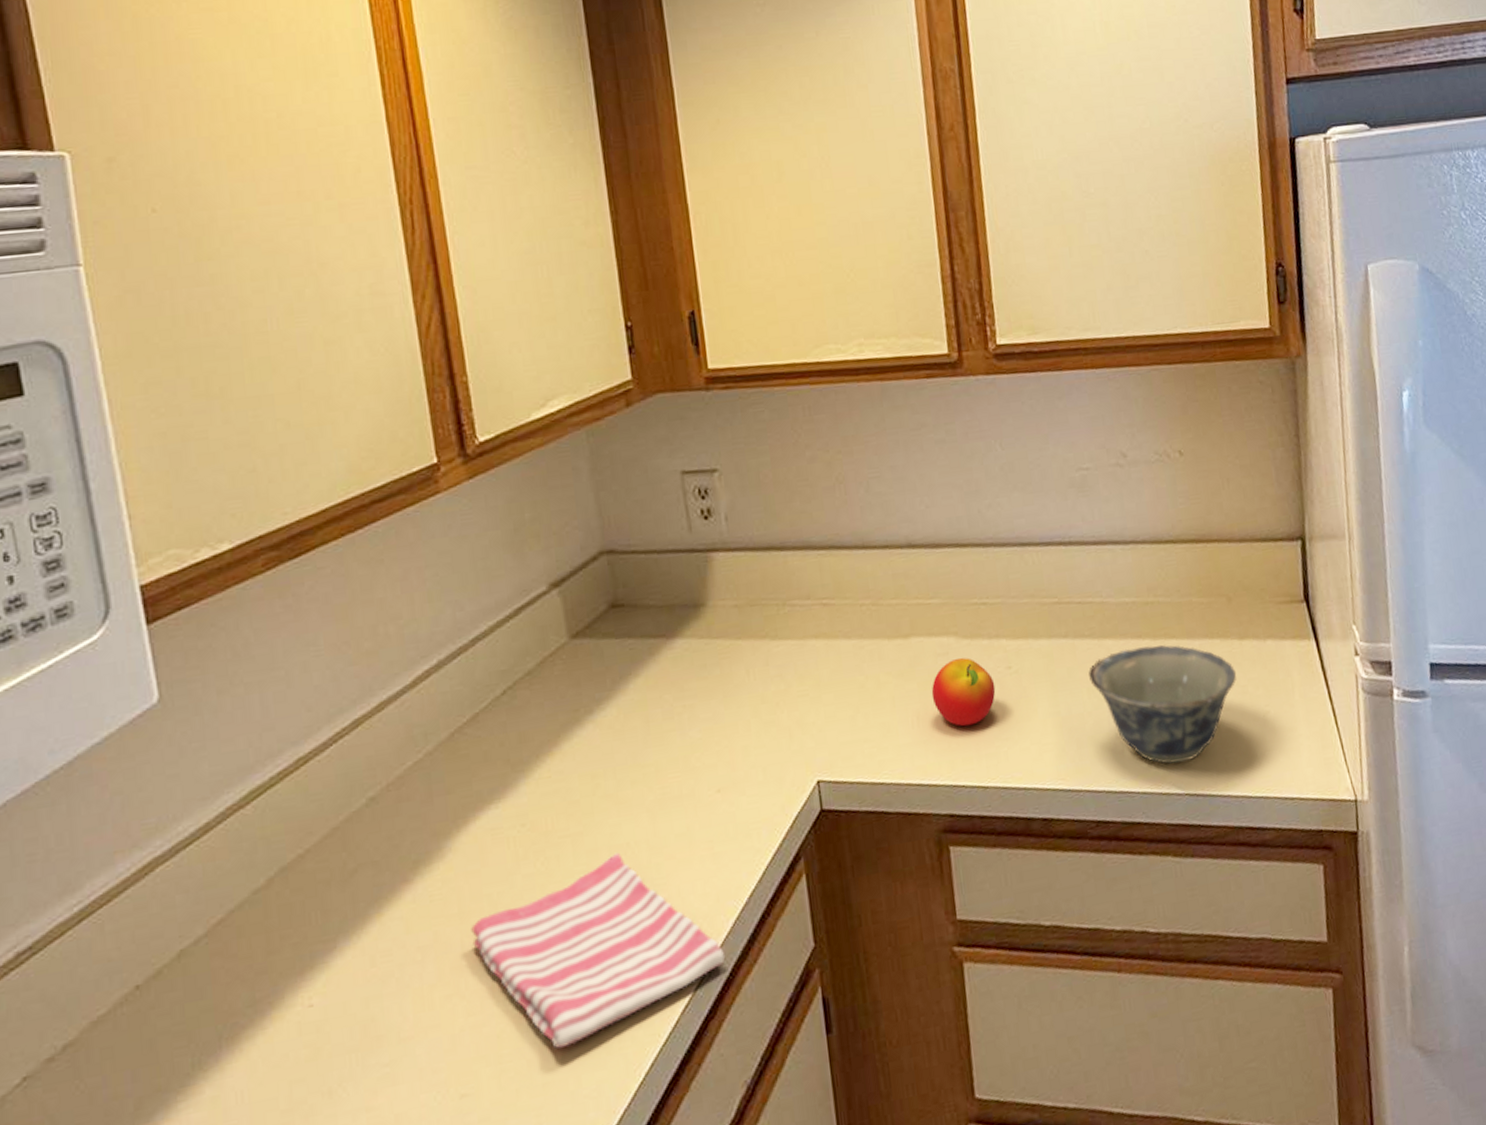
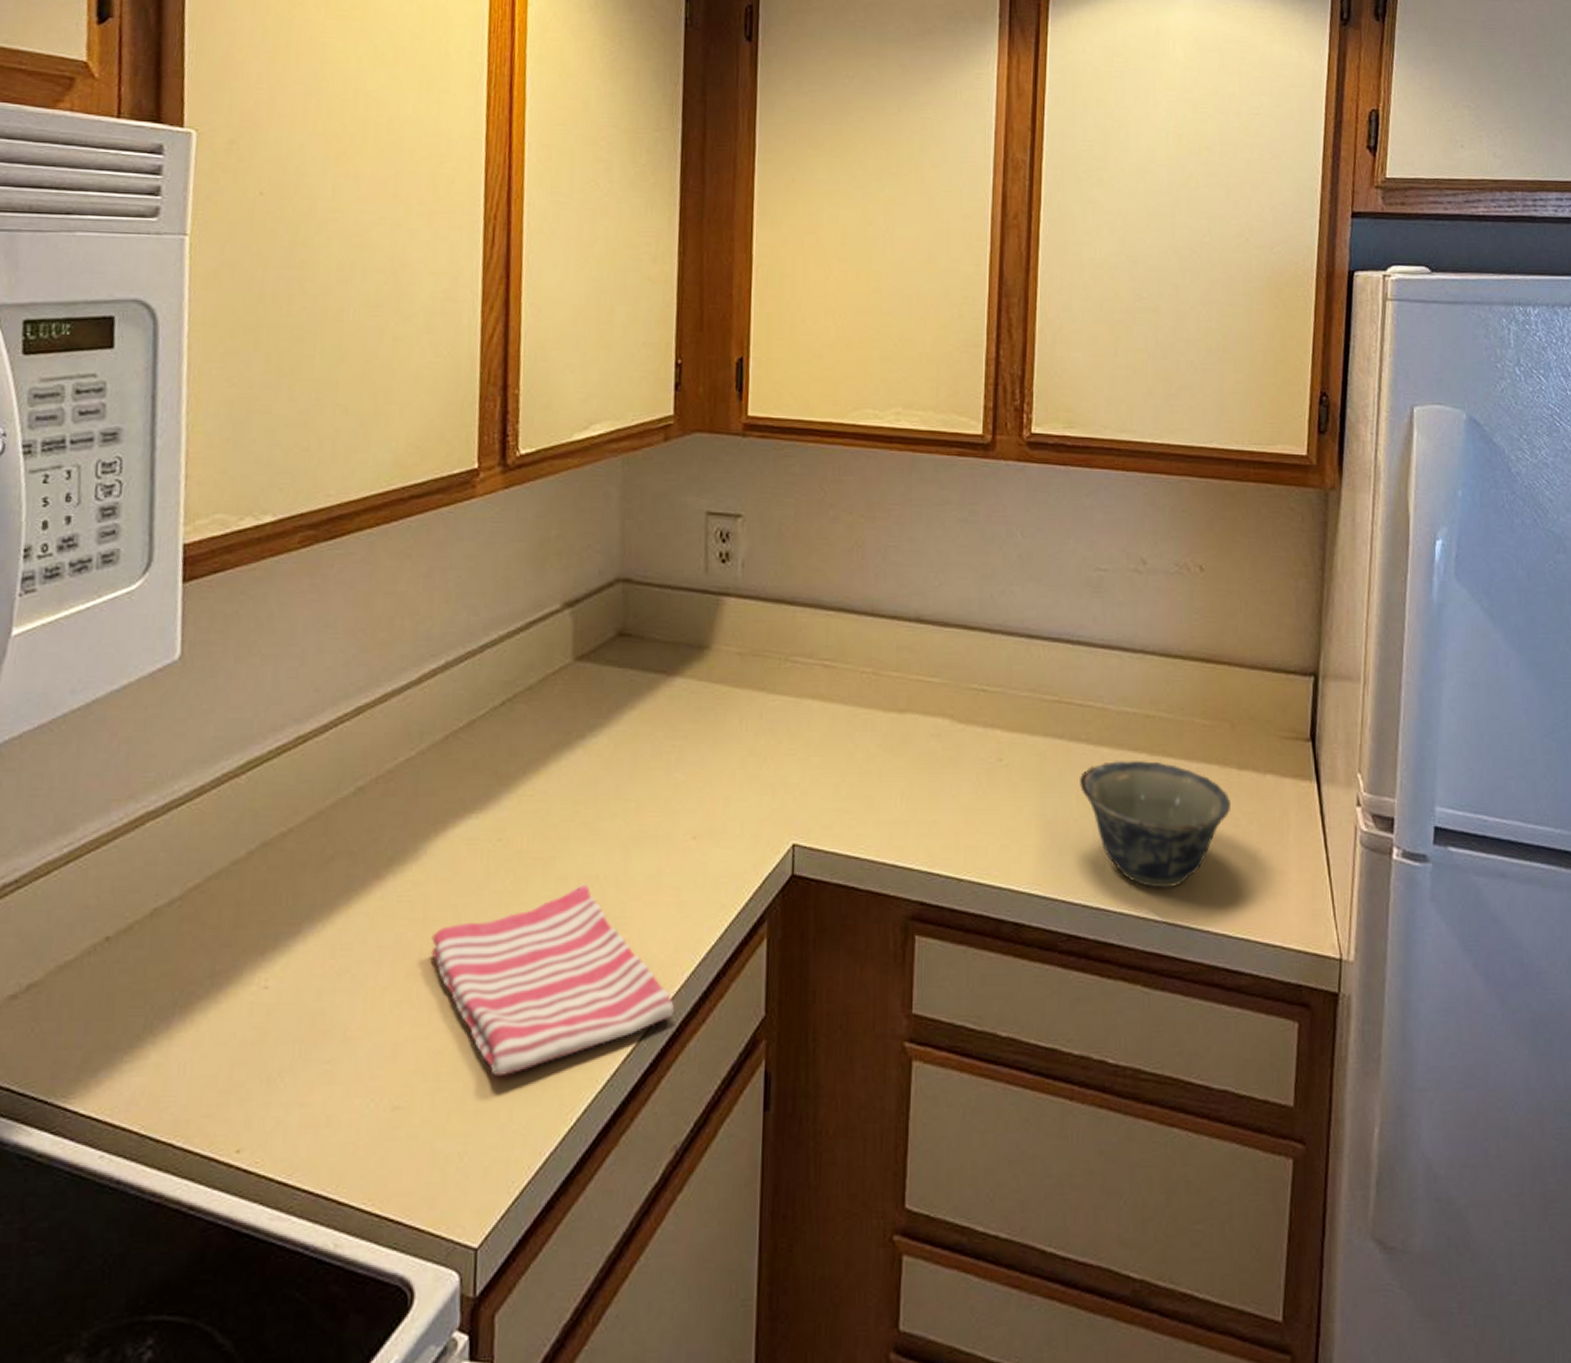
apple: present [931,657,996,727] -> none [919,741,984,813]

